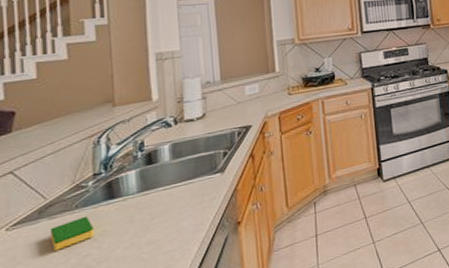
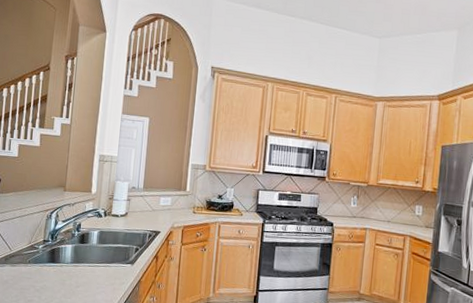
dish sponge: present [50,216,94,251] -> none [10,270,38,291]

